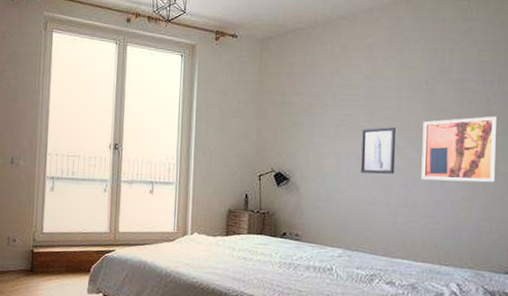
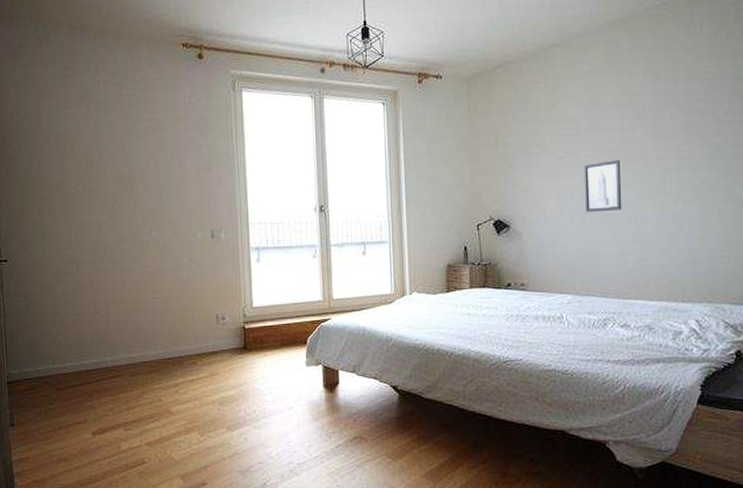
wall art: present [421,116,499,183] -> none [649,137,732,213]

